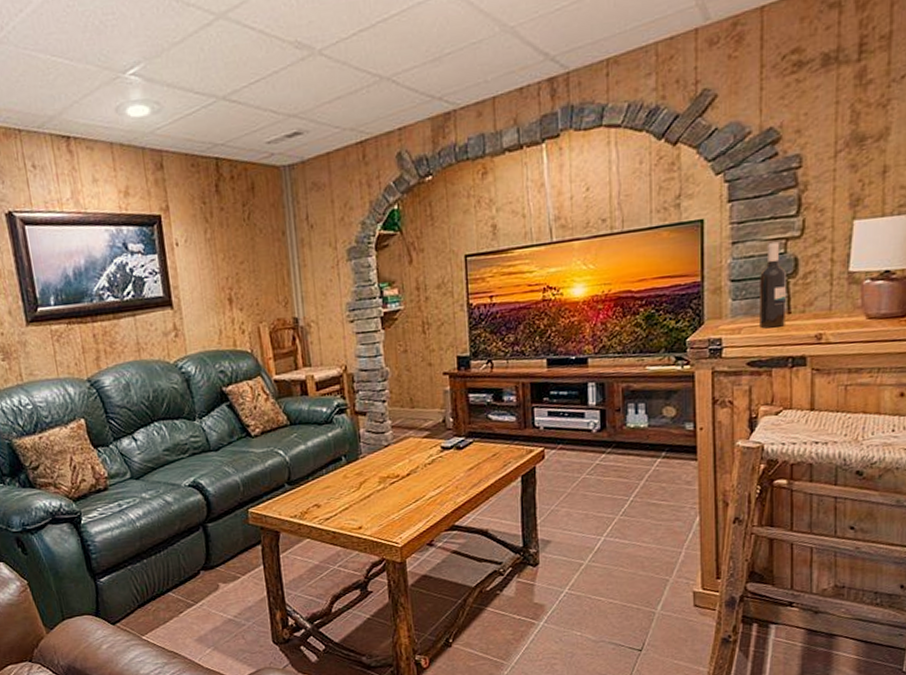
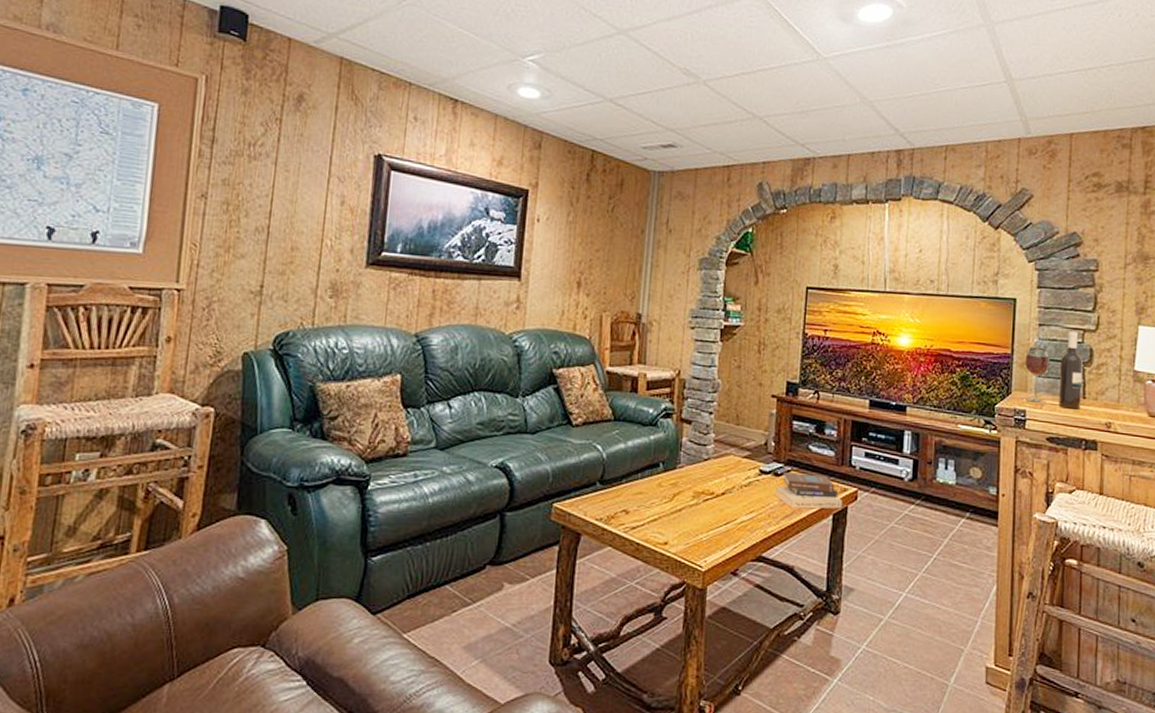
books: none [459,440,530,477] -> present [774,472,842,509]
wineglass: none [717,267,746,329] -> present [1025,346,1050,403]

